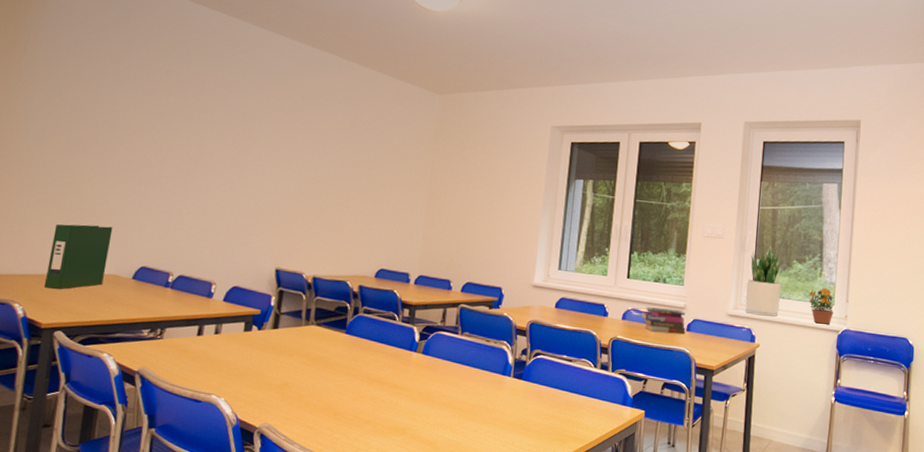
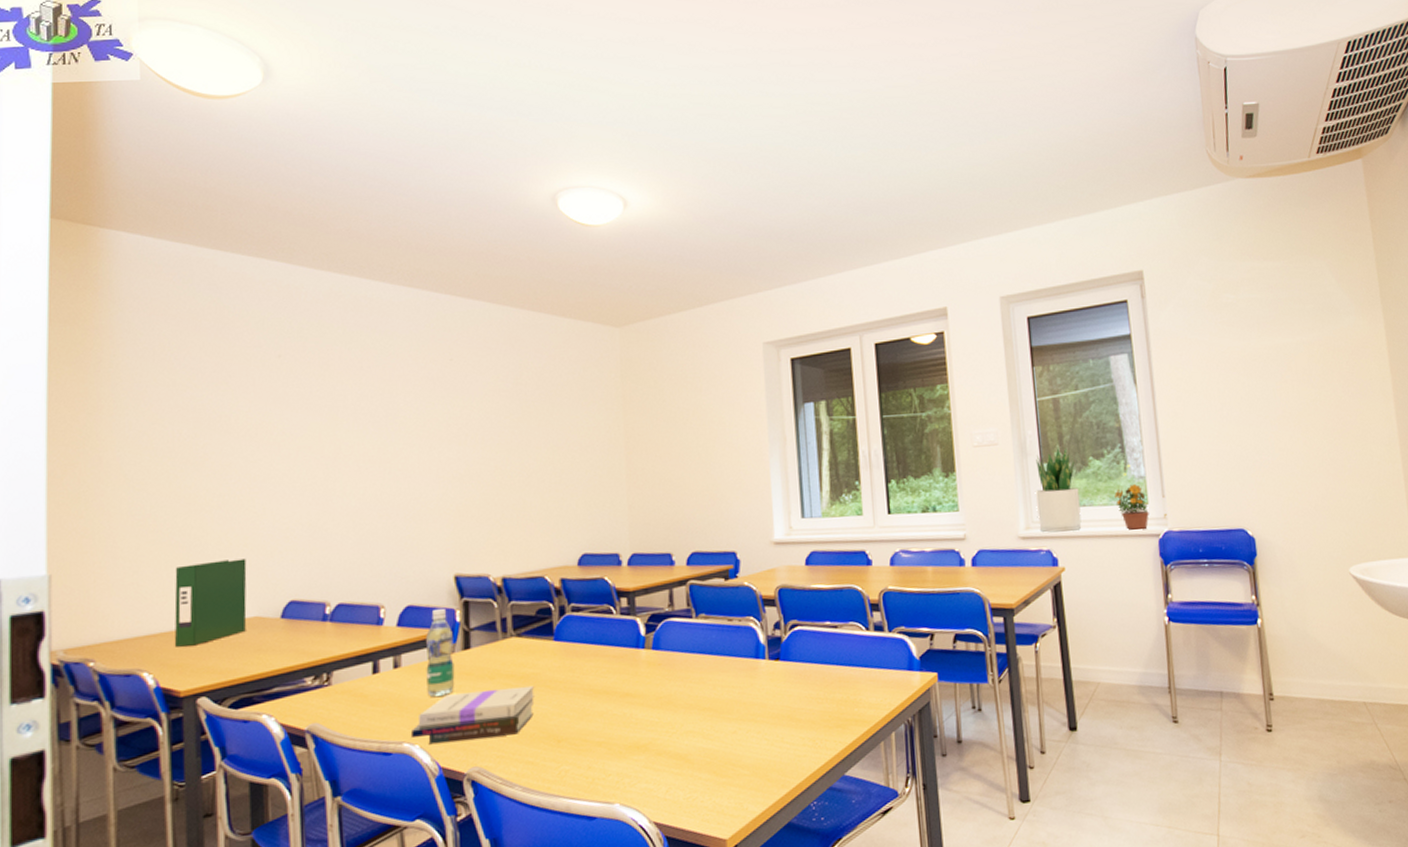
books: none [218,362,323,403] -> present [410,685,535,745]
bottle: none [238,292,267,363] -> present [425,608,455,698]
books: present [641,307,686,335] -> none [913,541,971,575]

